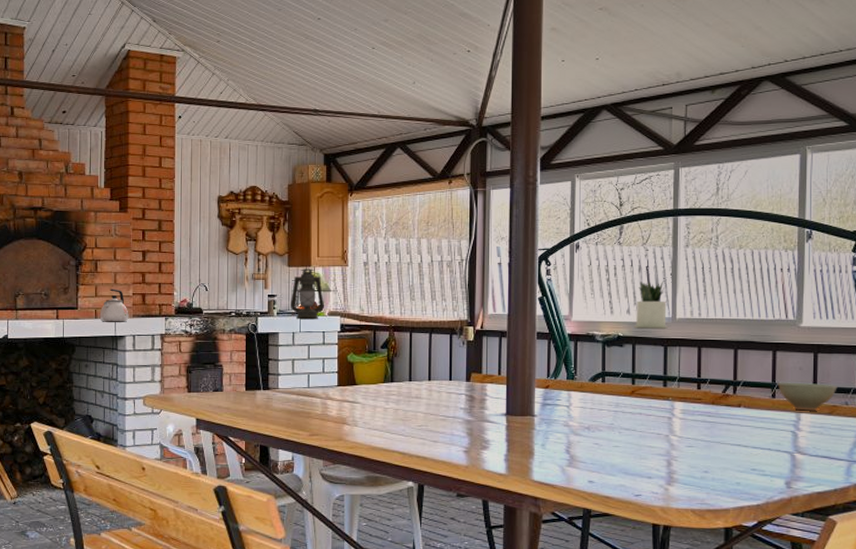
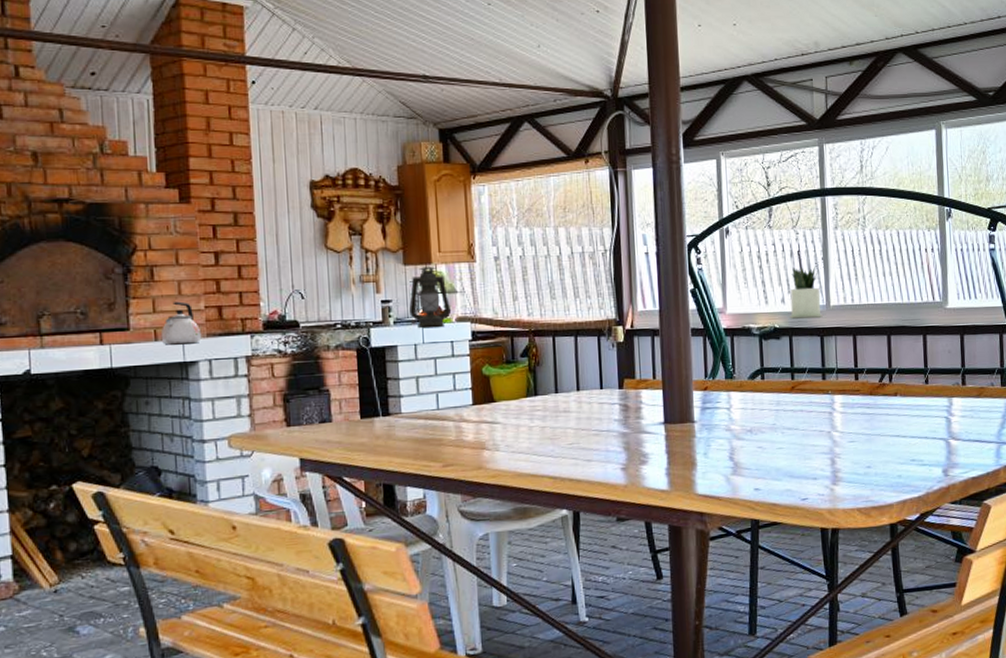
bowl: present [778,382,837,411] -> none [930,366,983,395]

